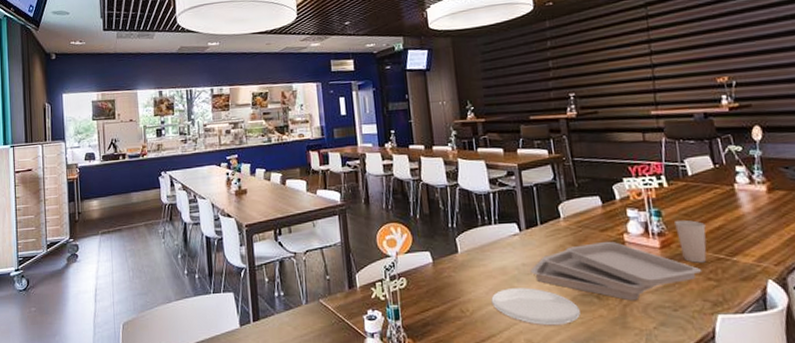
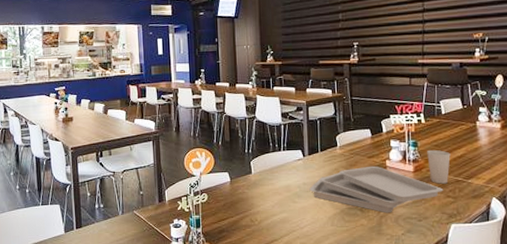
plate: present [491,288,580,326] -> none [276,202,346,233]

